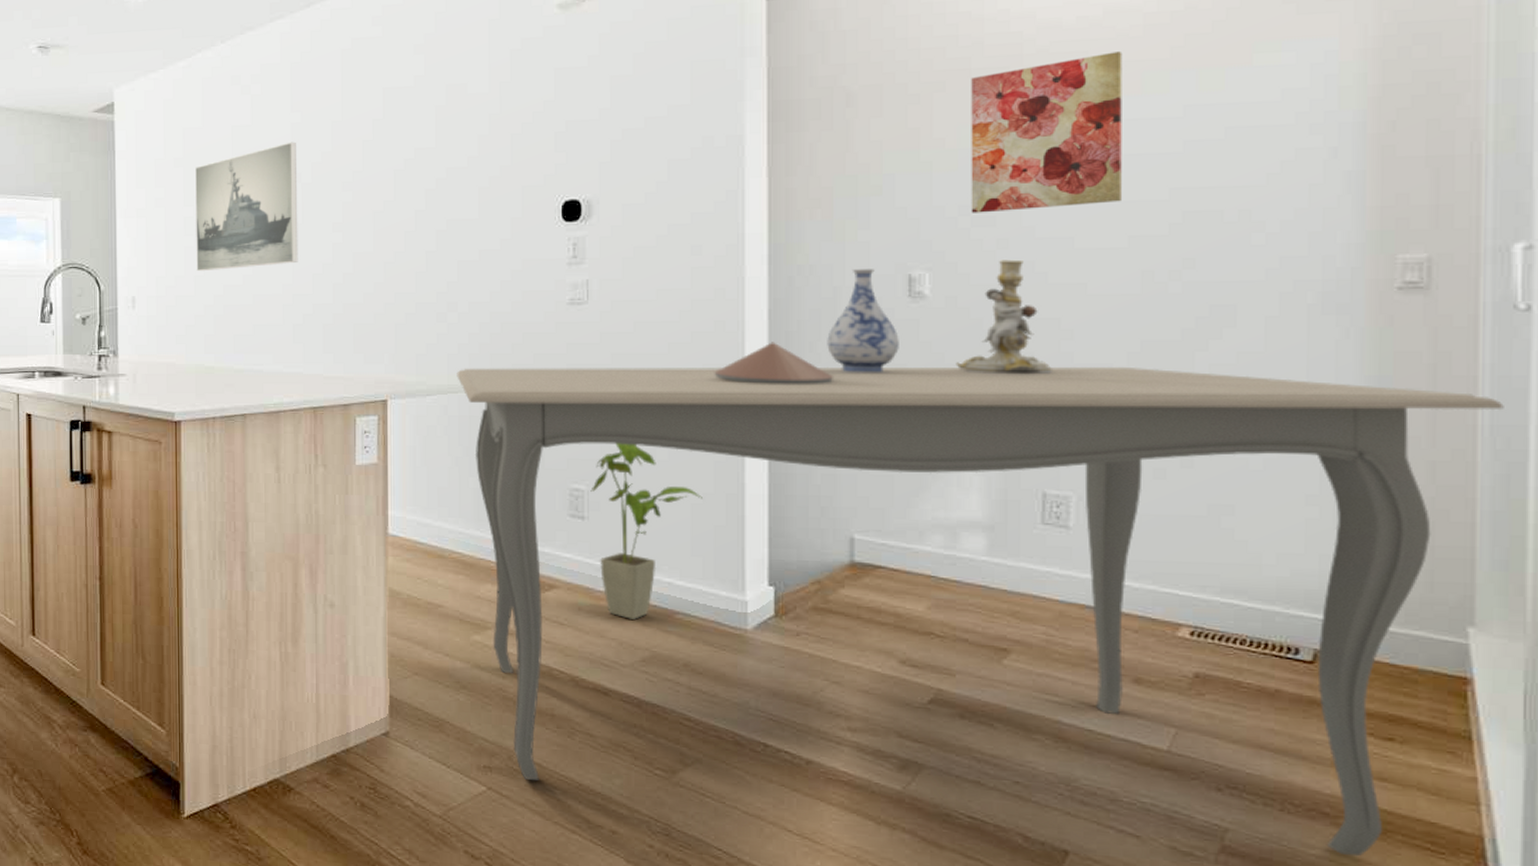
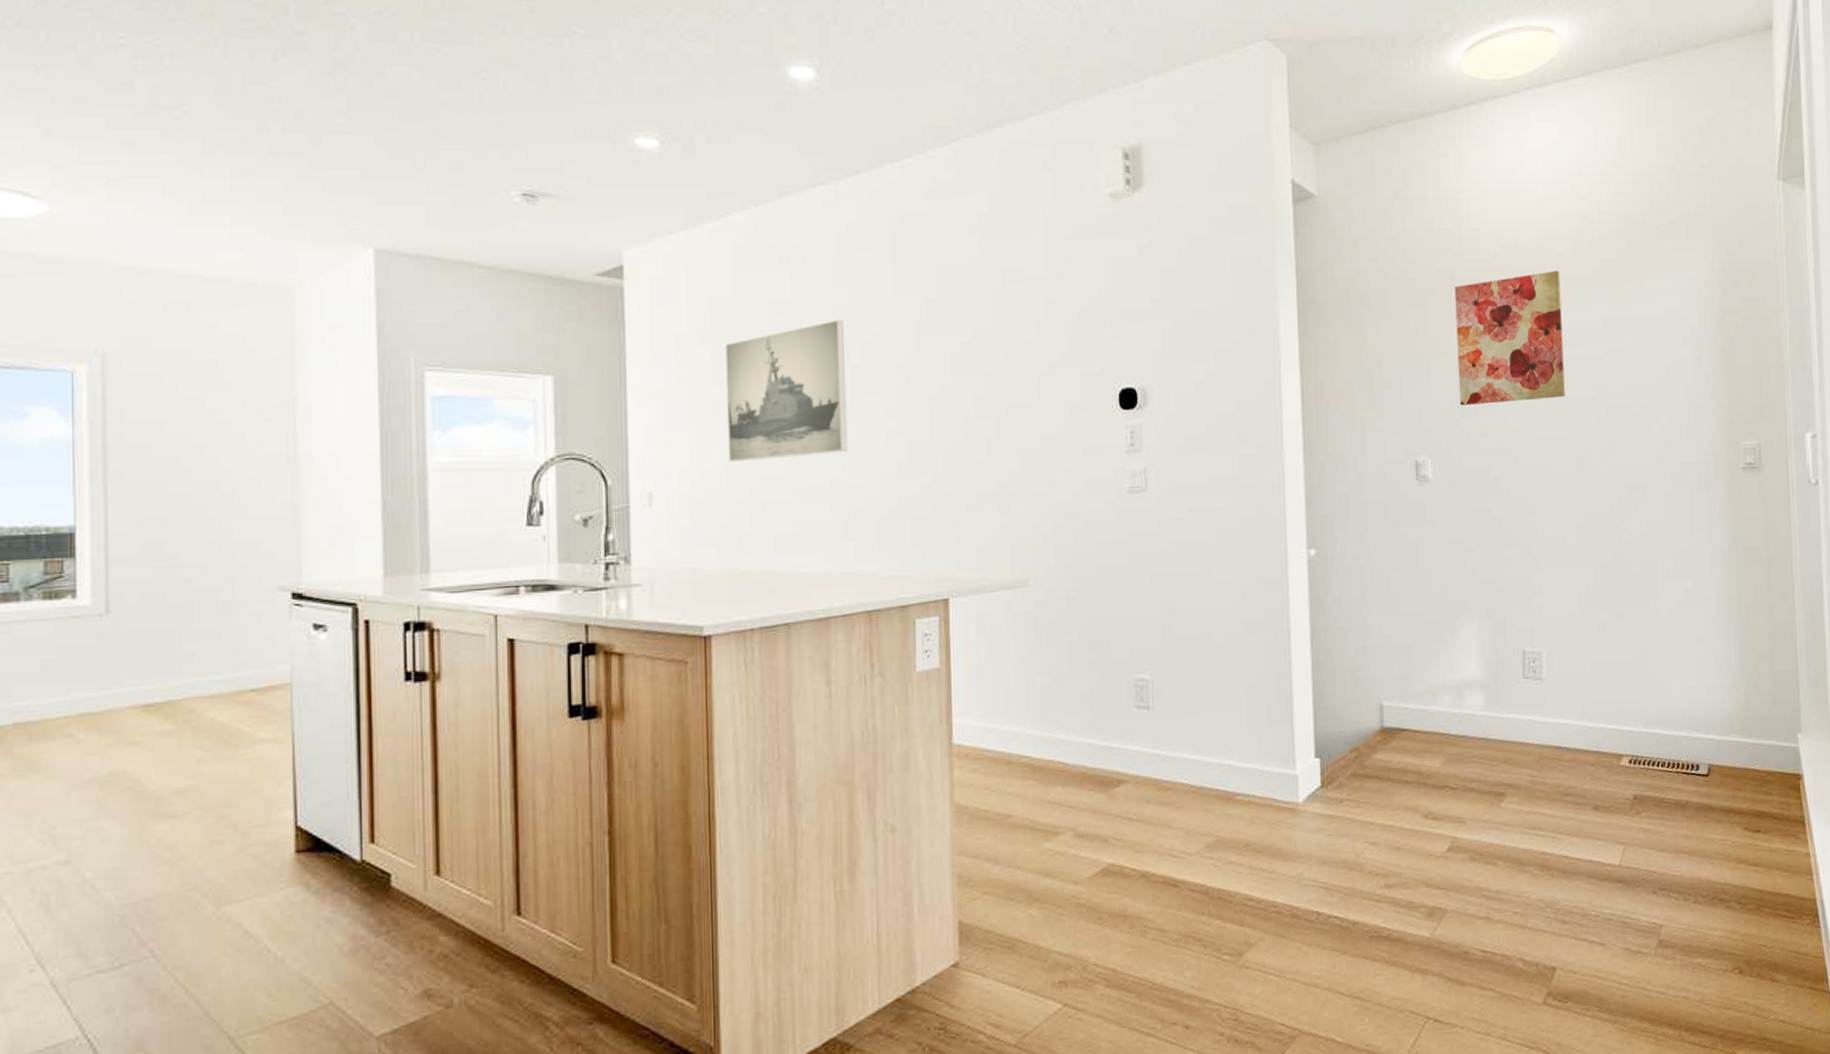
dining table: present [457,366,1504,857] -> none [1020,537,1808,988]
house plant: present [590,443,702,620] -> none [1154,629,1256,806]
decorative bowl: present [714,342,833,384] -> none [1261,524,1360,565]
vase: present [827,269,899,373] -> none [1354,455,1411,551]
candlestick: present [956,259,1052,375] -> none [1454,446,1524,548]

